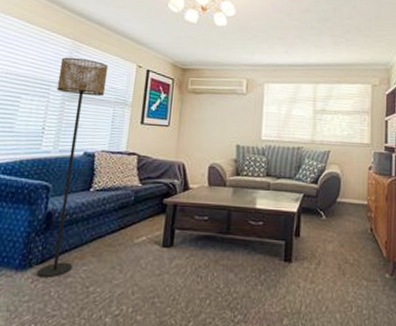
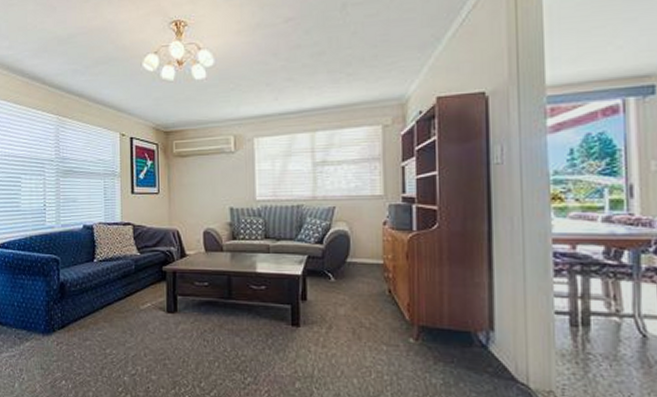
floor lamp: present [36,57,109,277] -> none [49,132,94,340]

